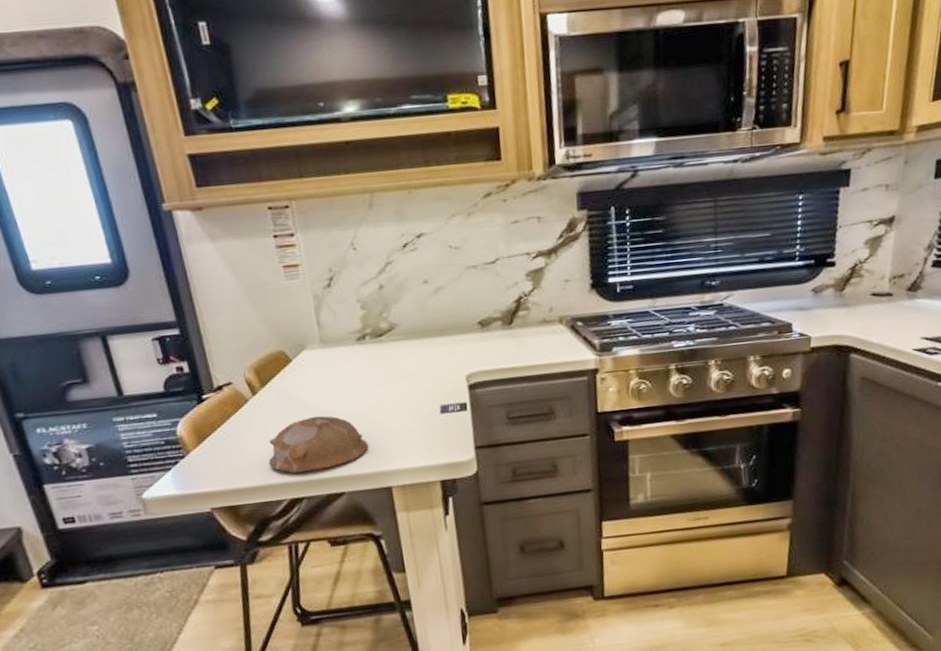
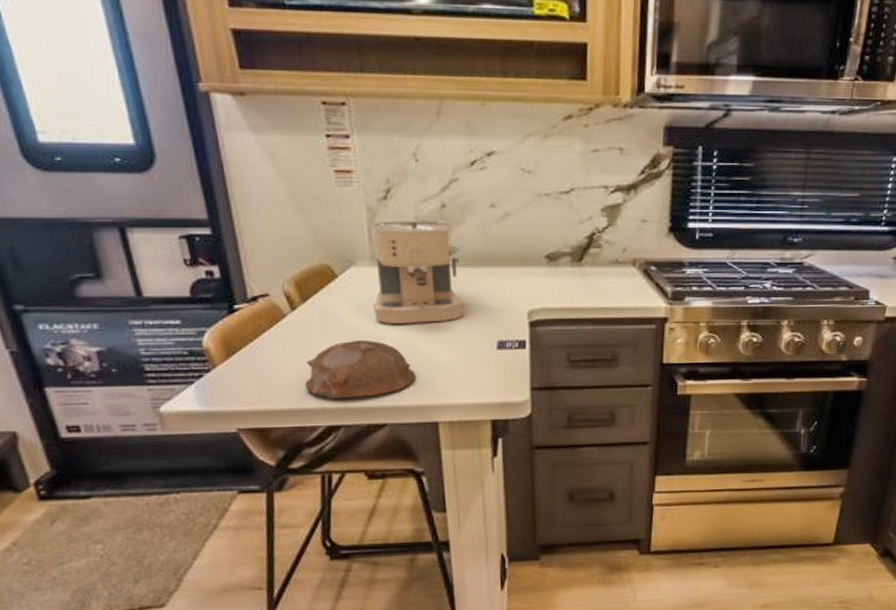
coffee maker: none [320,300,407,400] -> present [372,221,464,324]

